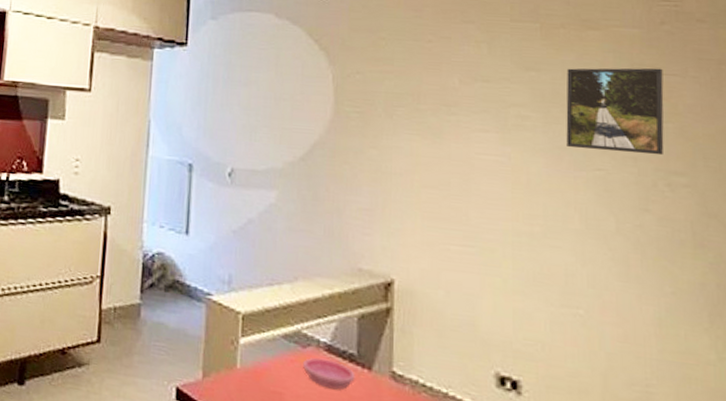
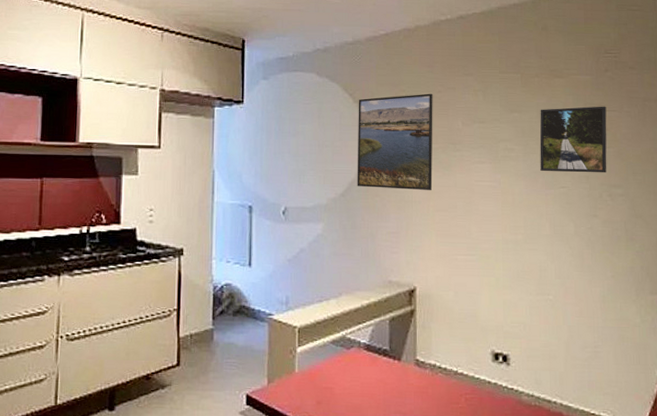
saucer: present [303,357,356,390] -> none [348,356,389,379]
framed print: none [320,42,421,162] -> present [357,93,433,191]

